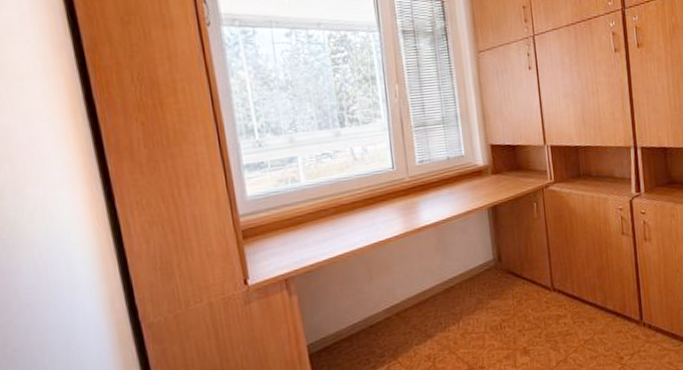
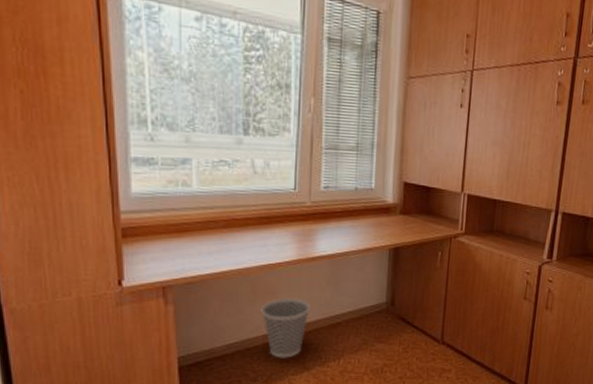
wastebasket: none [378,269,424,331] -> present [261,297,310,358]

